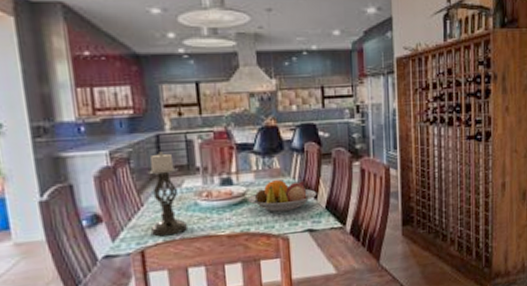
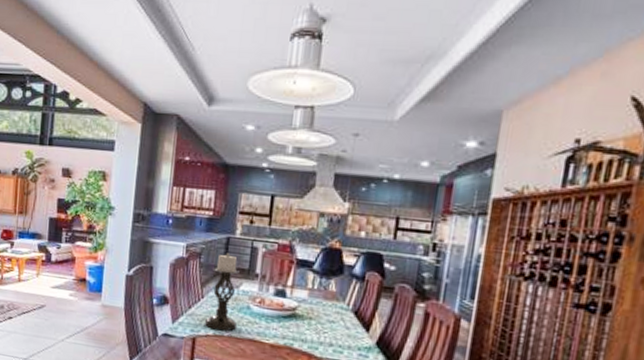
fruit bowl: present [248,179,317,212] -> none [297,301,370,337]

